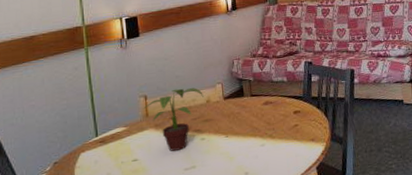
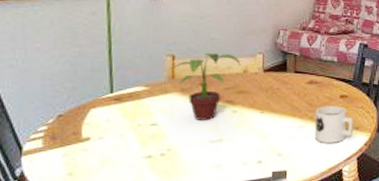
mug: none [273,121,310,158] -> present [314,106,354,143]

